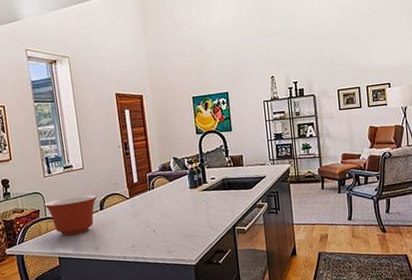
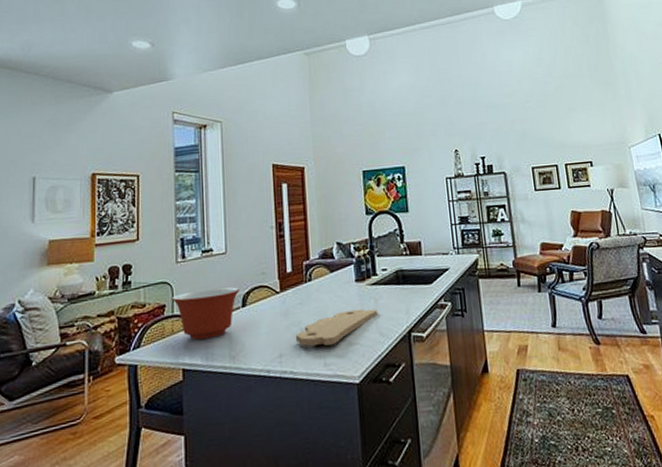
cutting board: none [143,209,209,239] -> present [295,309,378,346]

